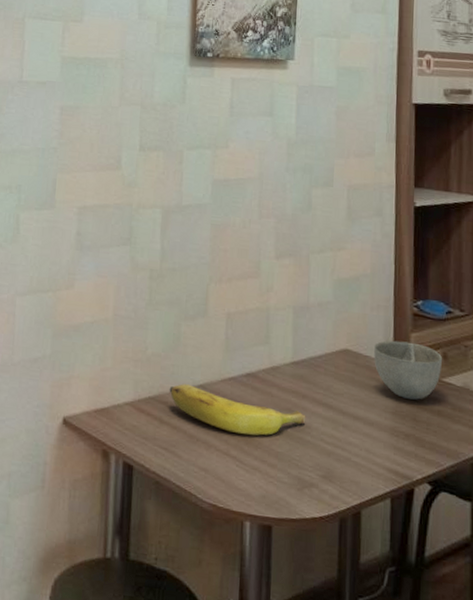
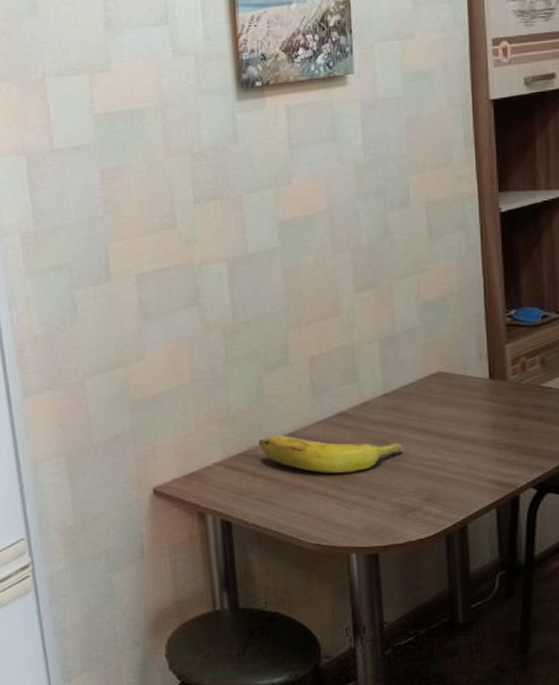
bowl: present [373,340,442,400] -> none [467,353,540,410]

